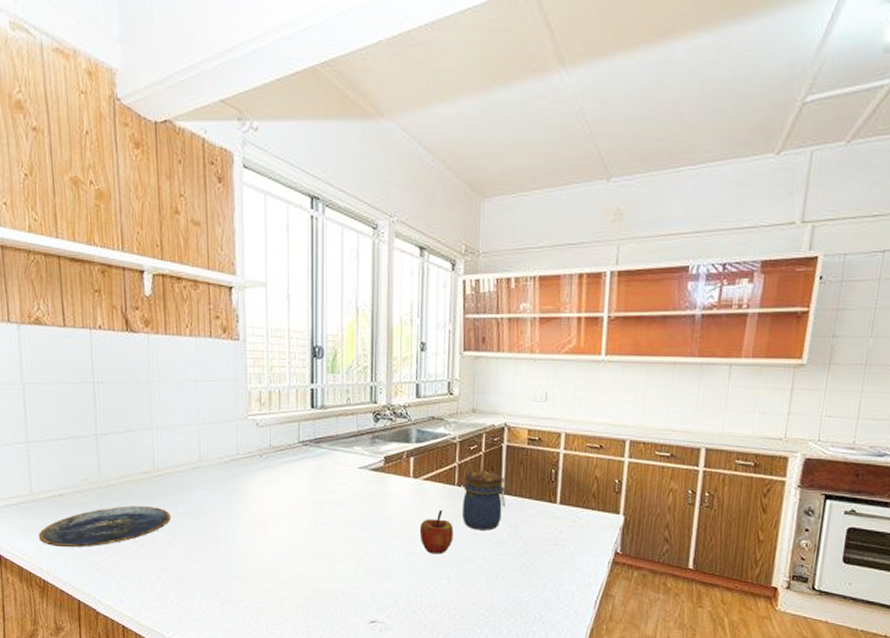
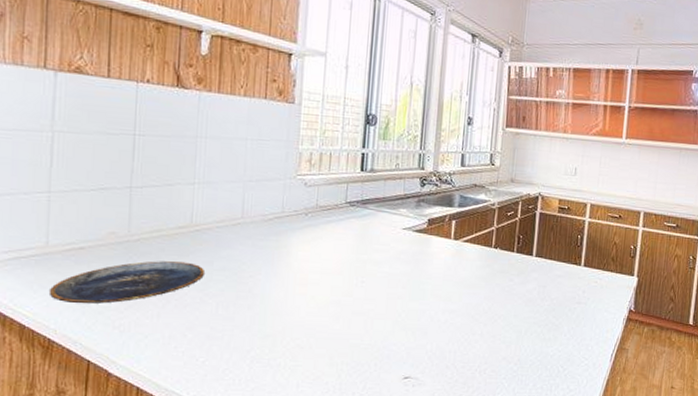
apple: present [419,509,454,555] -> none [456,269,489,312]
jar: present [463,471,506,531] -> none [497,235,538,290]

